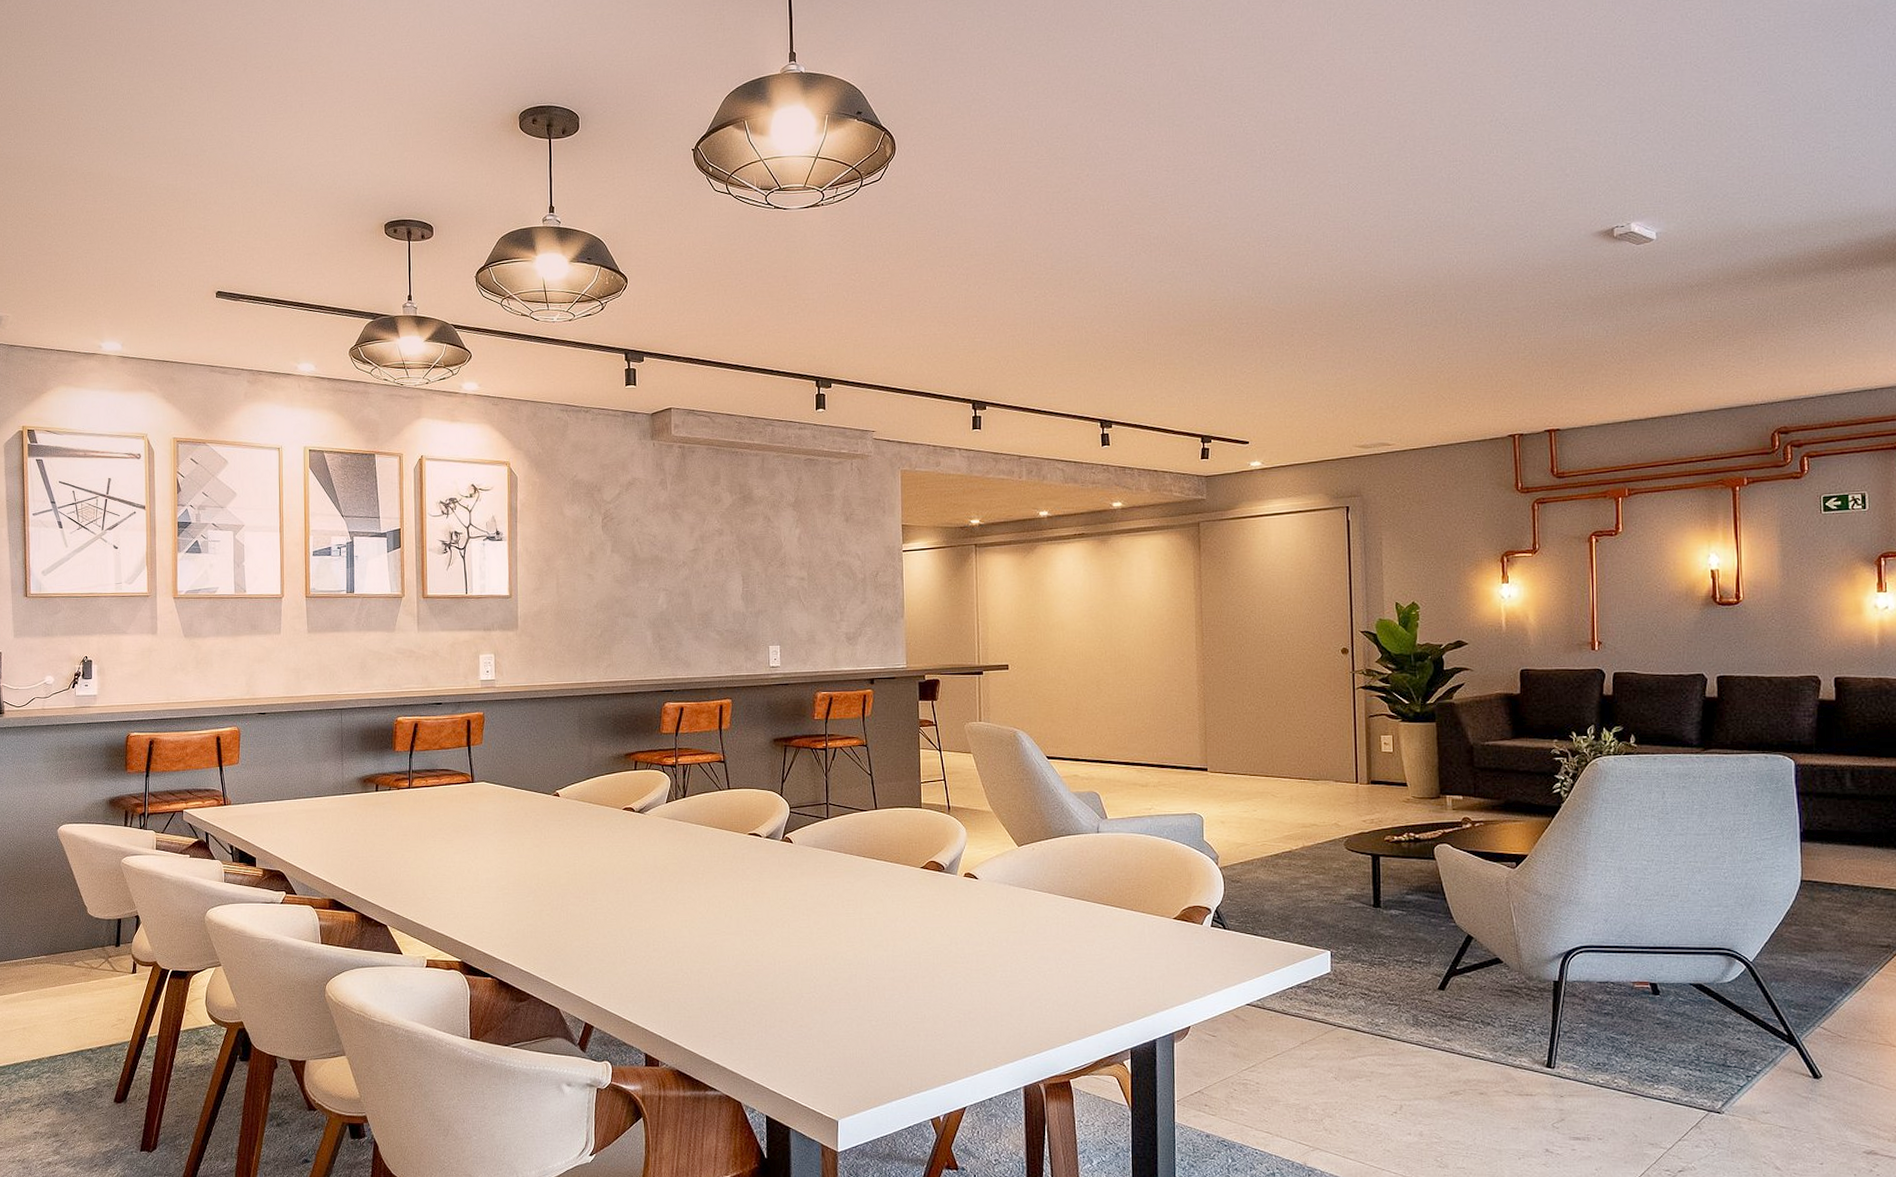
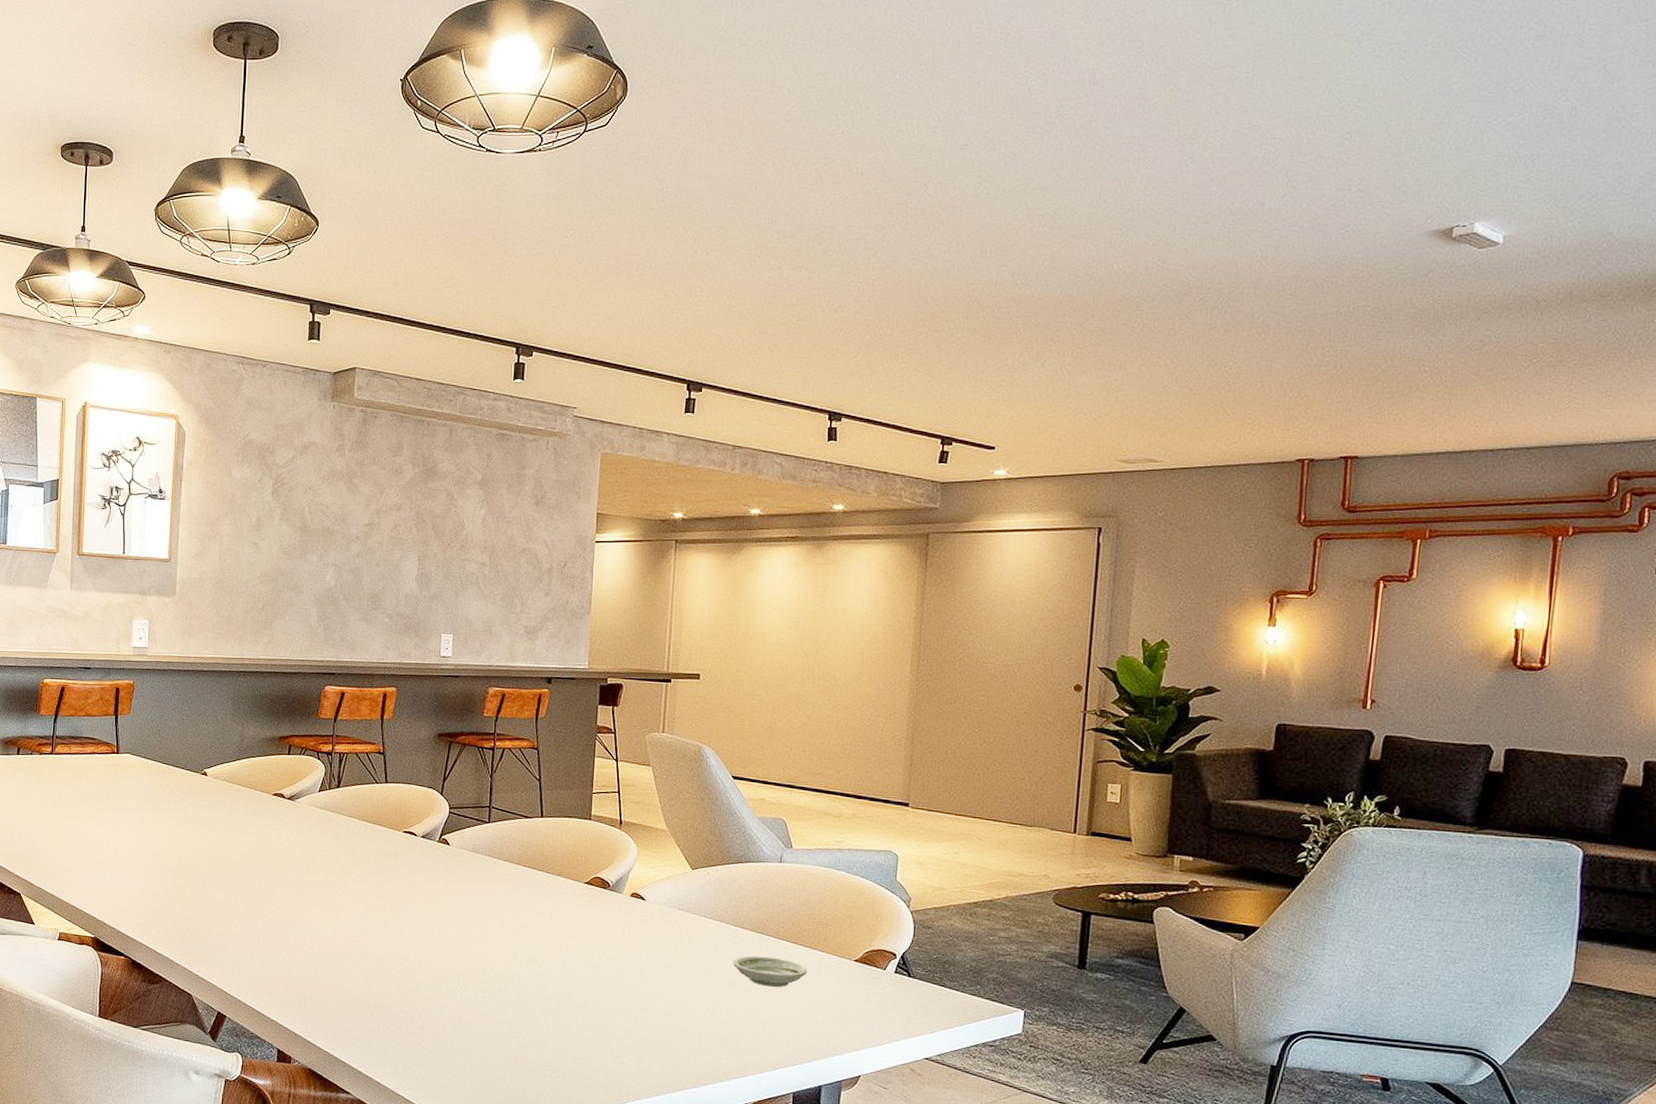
saucer: none [1064,922,1133,951] -> present [733,955,808,988]

